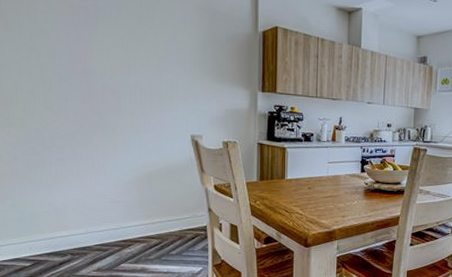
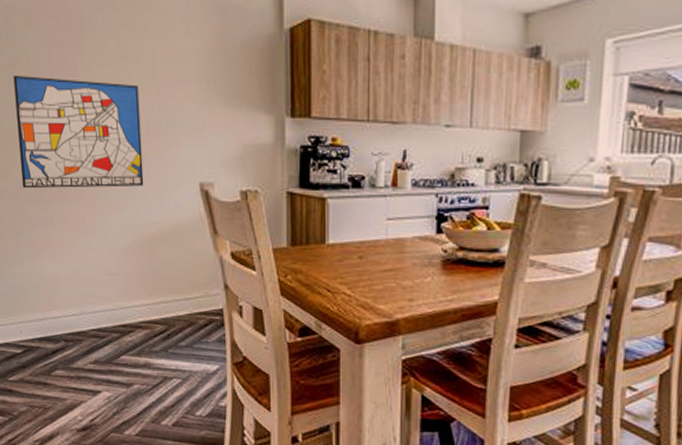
wall art: none [34,47,146,137] -> present [13,75,144,189]

